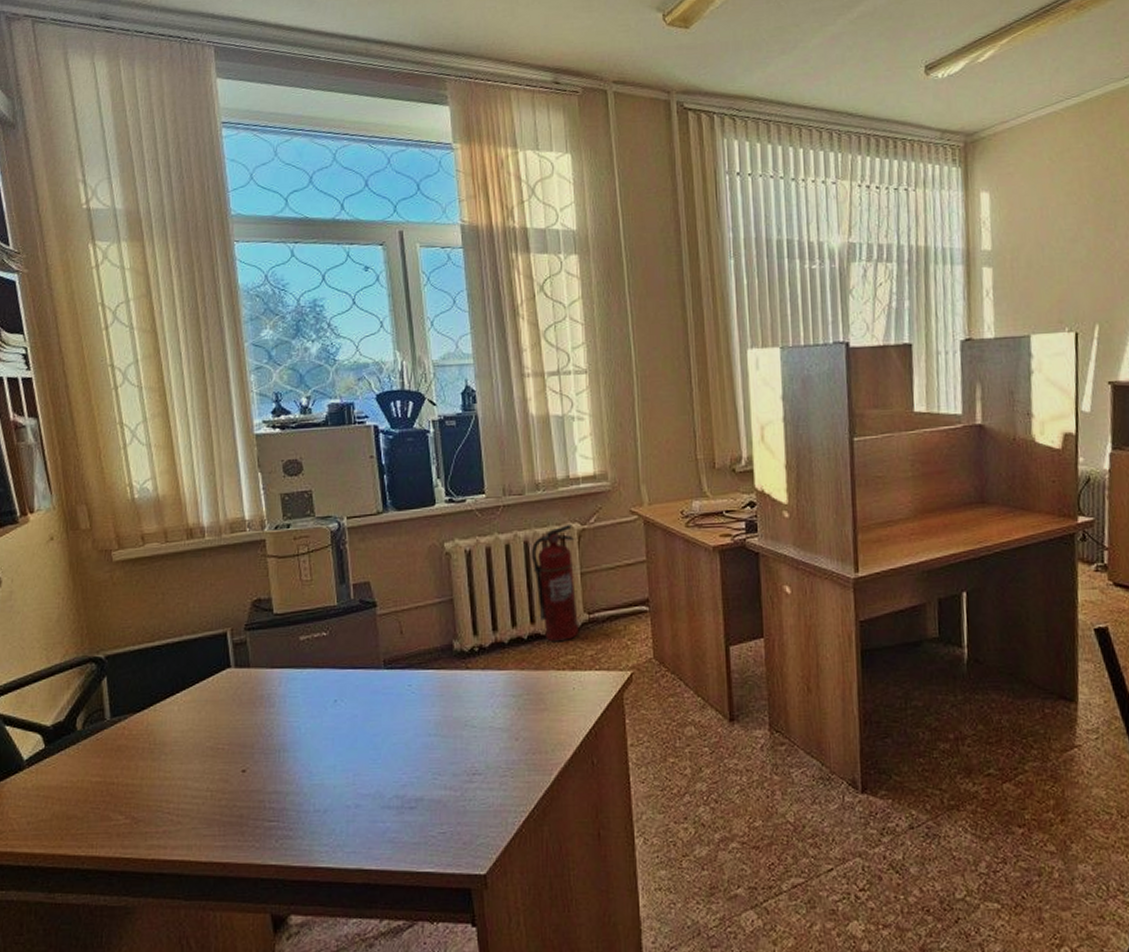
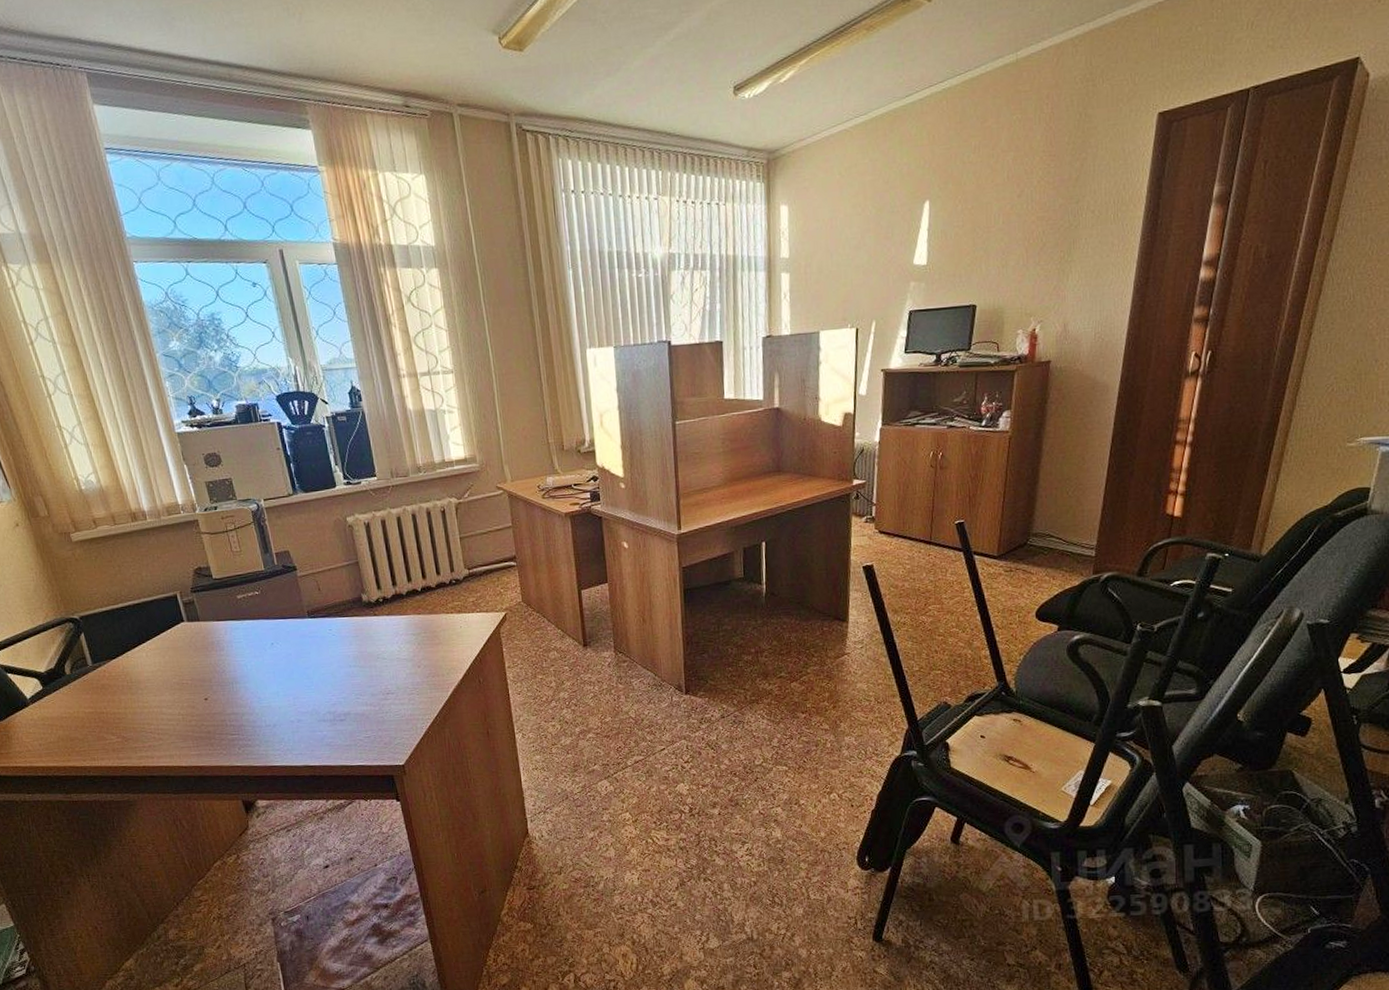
fire extinguisher: present [531,525,578,642] -> none [418,499,461,593]

